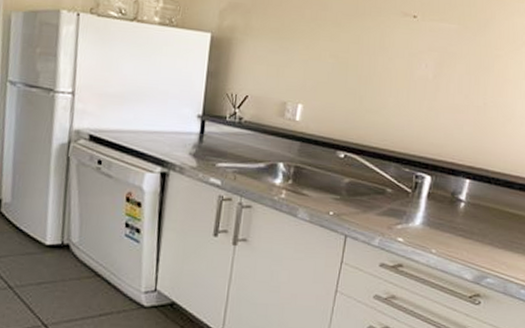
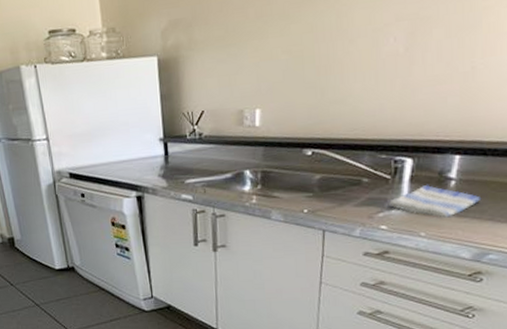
dish towel: none [406,202,484,238] -> present [388,184,482,218]

